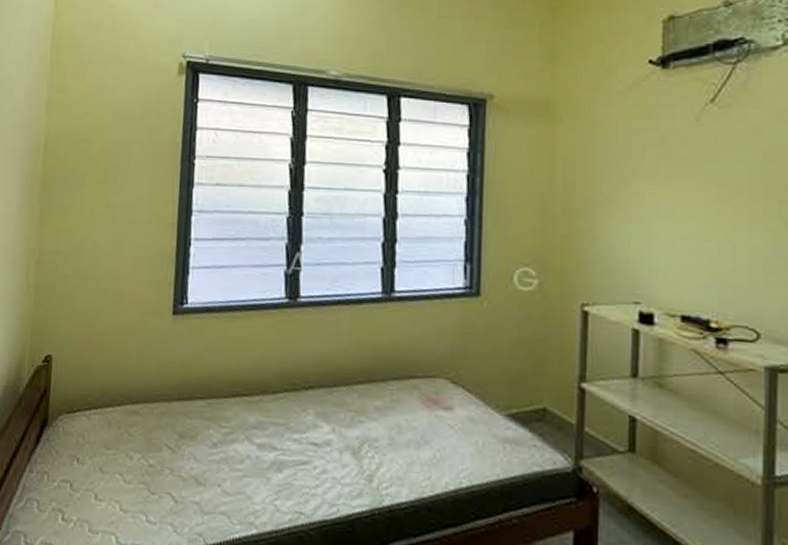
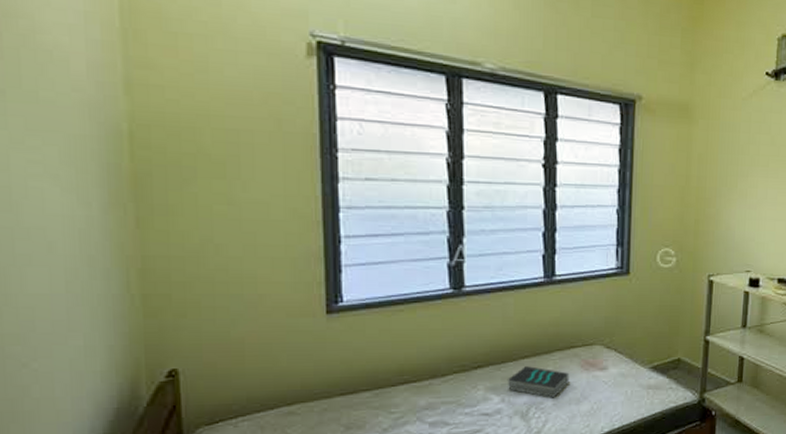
book: none [338,393,408,437] -> present [507,366,570,398]

